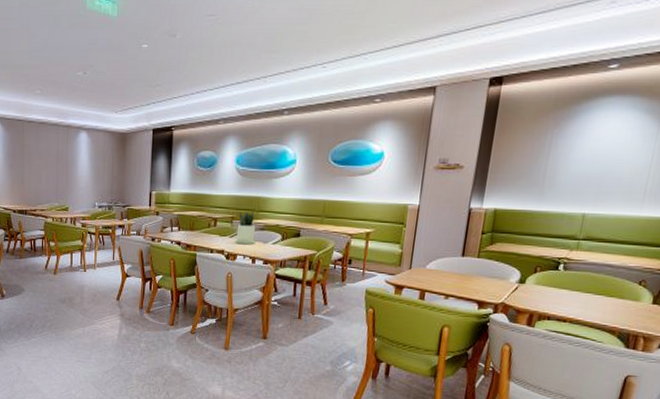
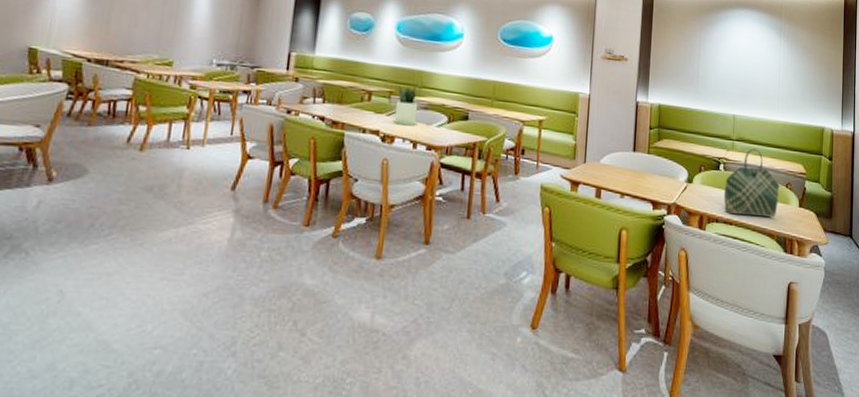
tote bag: none [559,247,631,315] -> present [723,148,780,218]

